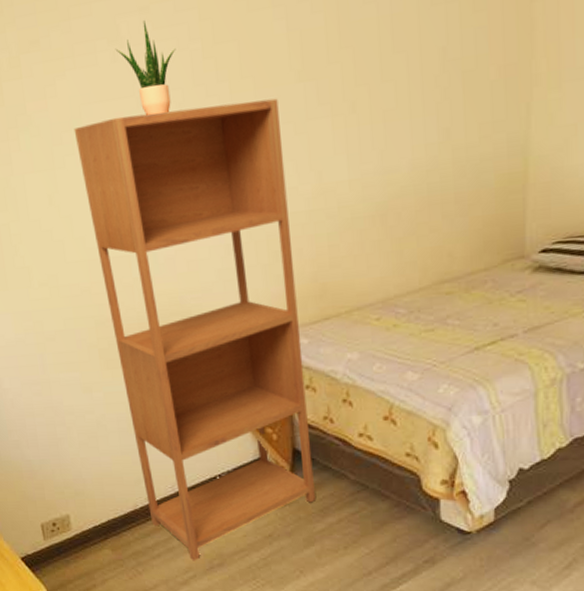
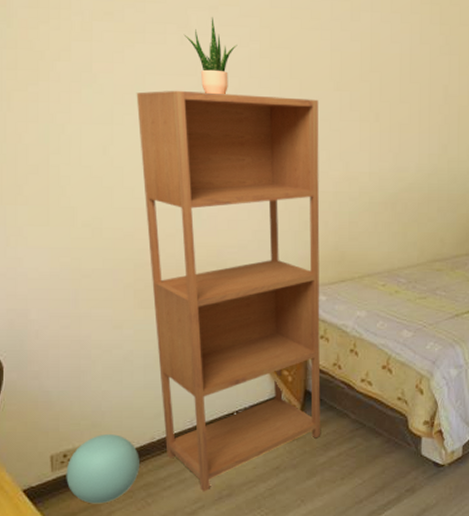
ball: none [57,502,127,572] -> present [66,434,139,504]

